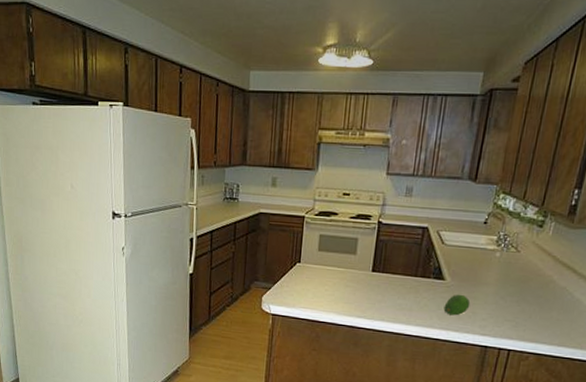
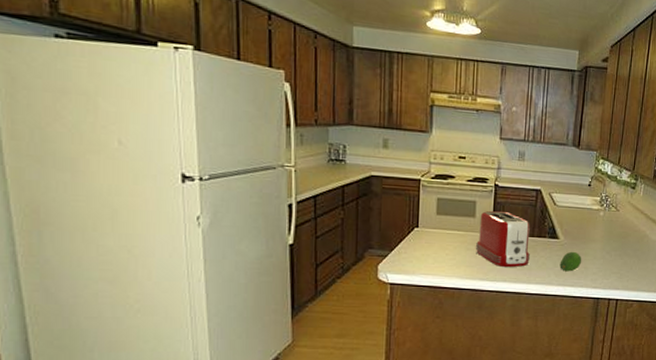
toaster: none [354,248,414,307] -> present [475,210,530,267]

